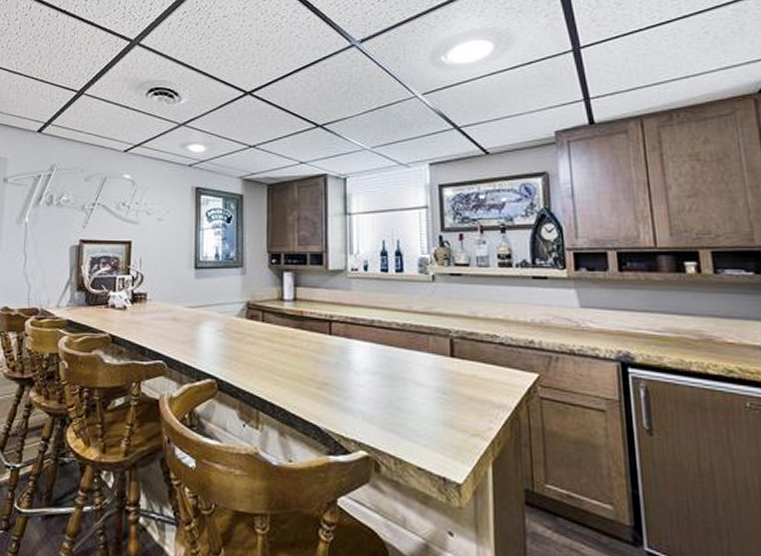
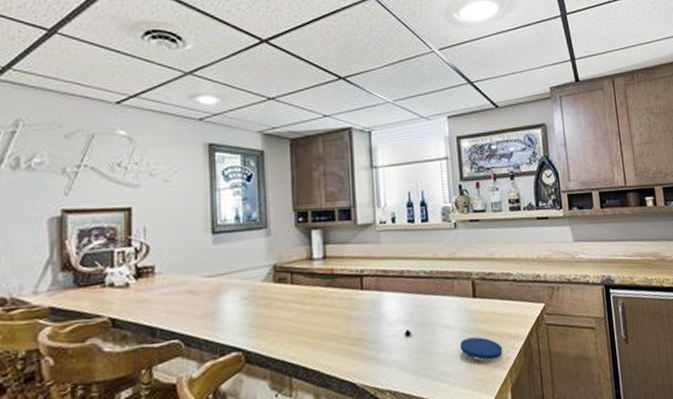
plate: none [372,381,485,427] -> present [404,329,503,361]

